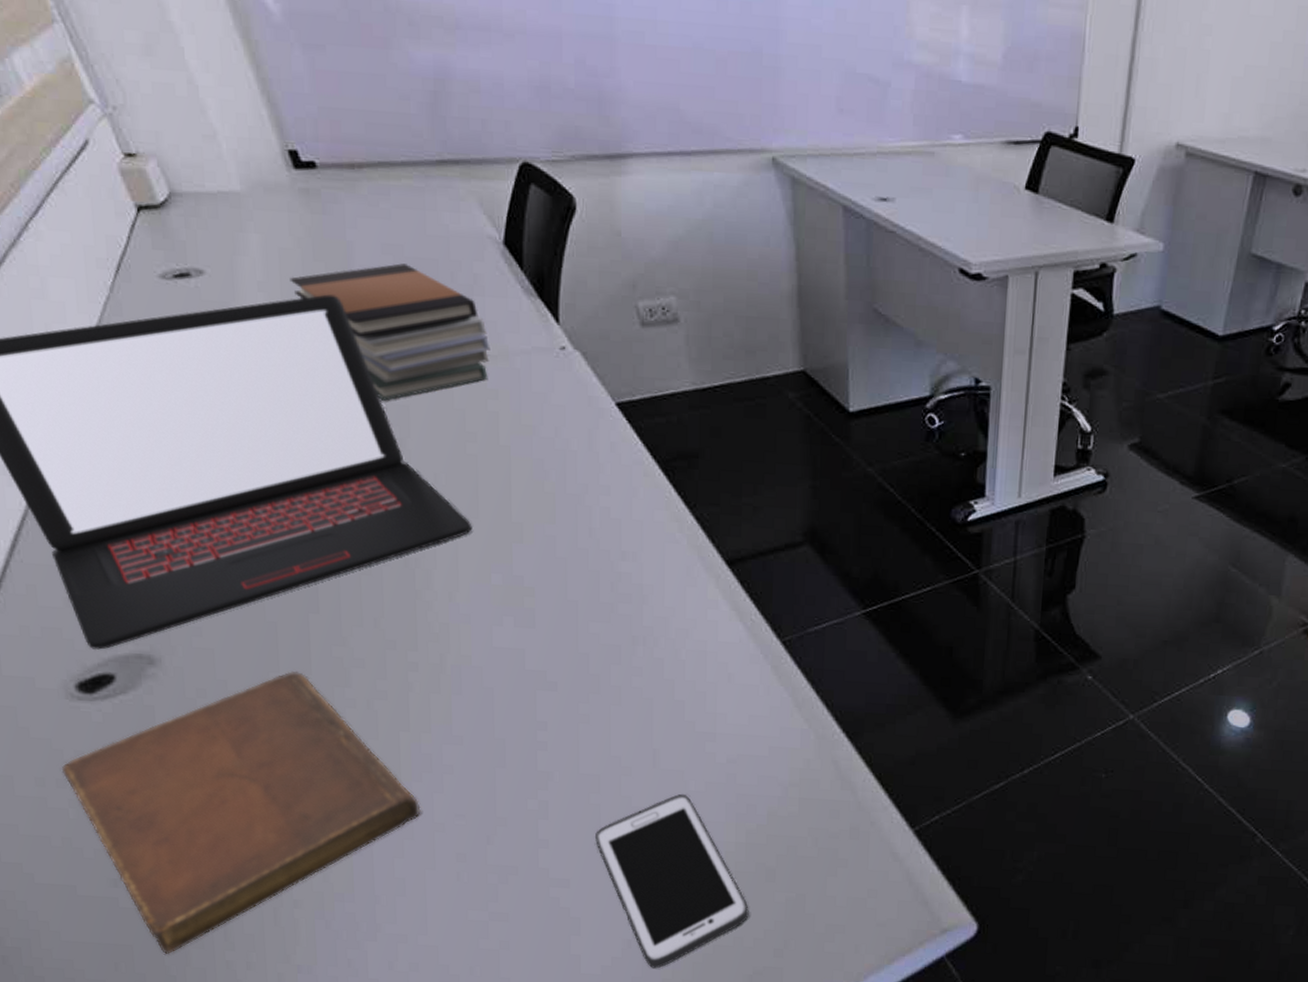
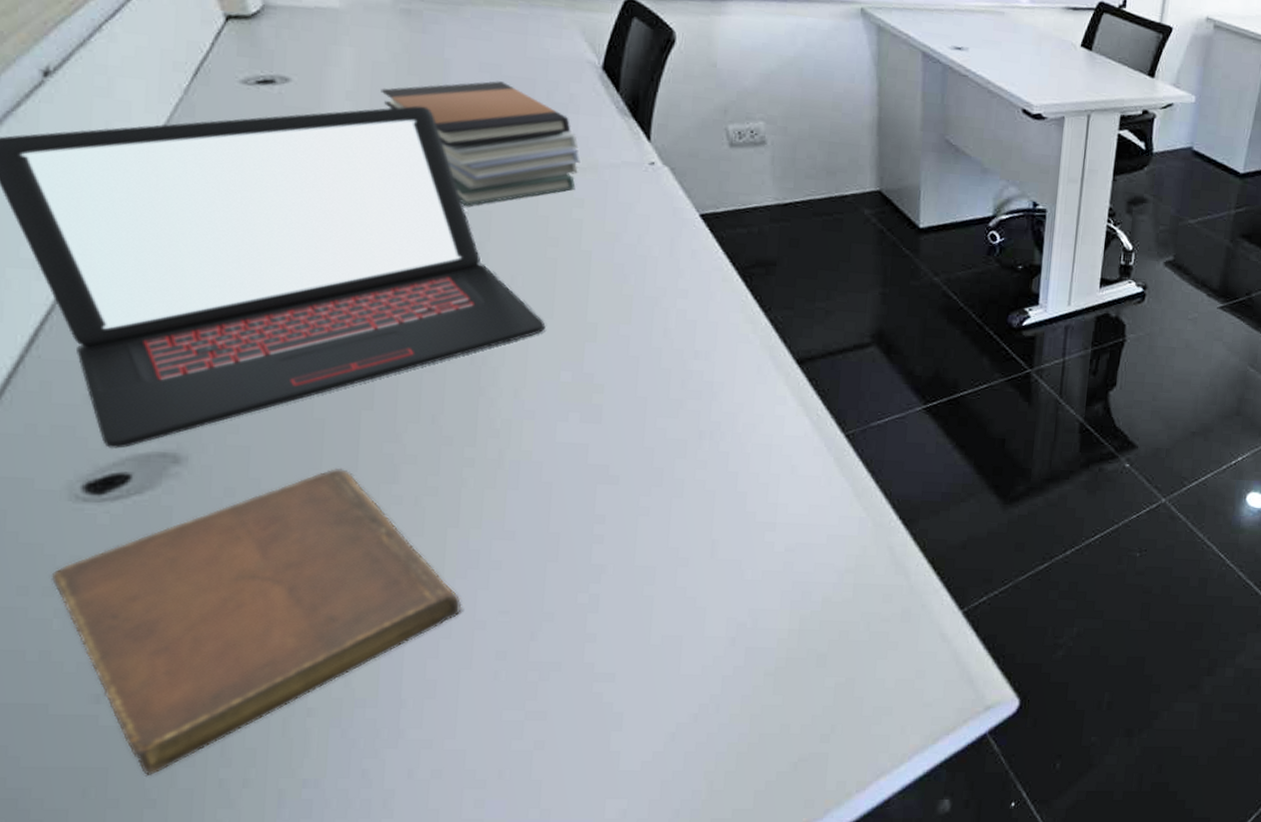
cell phone: present [595,793,749,969] -> none [646,583,798,761]

